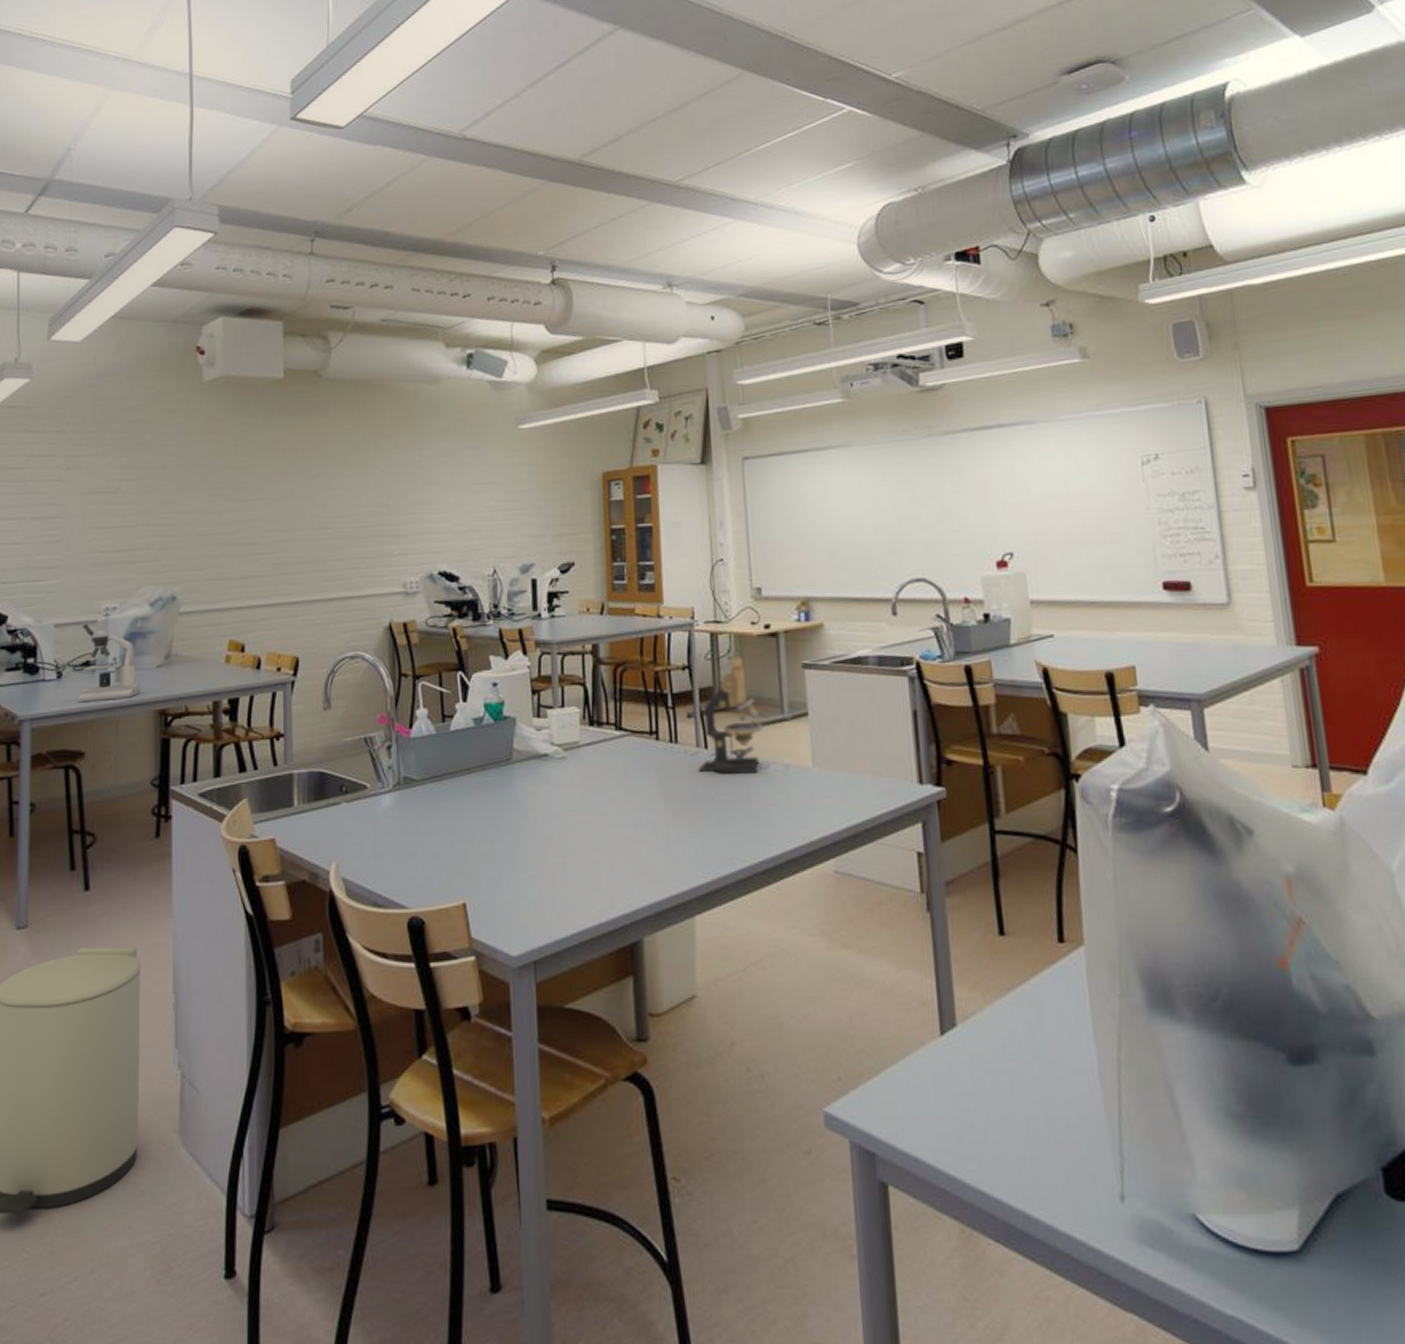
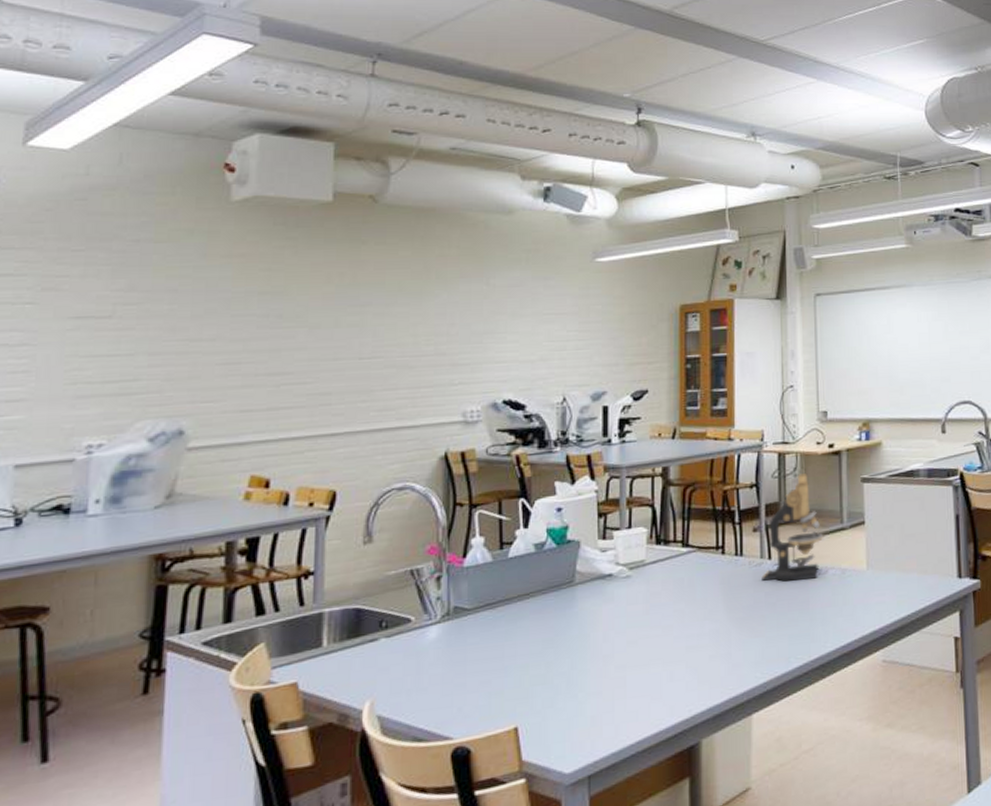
microscope: present [77,623,141,703] -> none [42,462,132,552]

